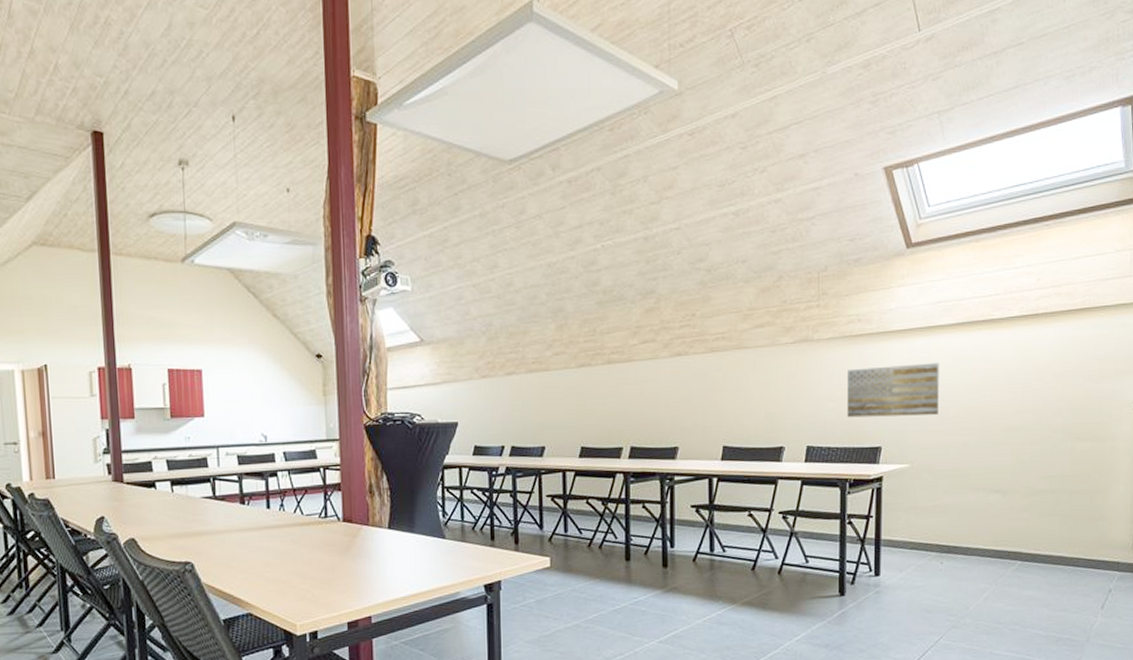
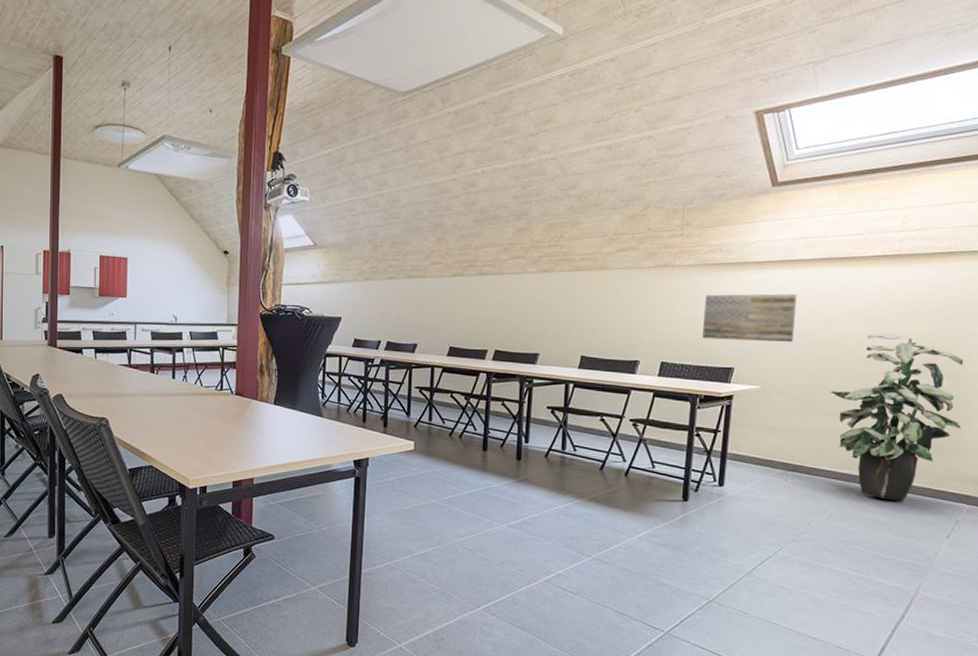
indoor plant: none [978,398,1107,575] -> present [830,333,964,502]

